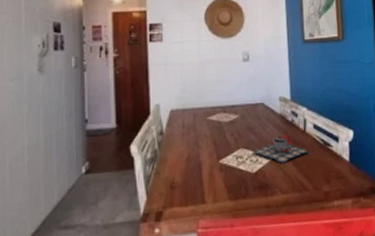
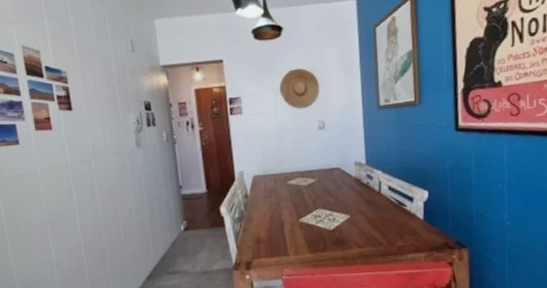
teapot: present [252,135,309,165] -> none [329,196,384,223]

